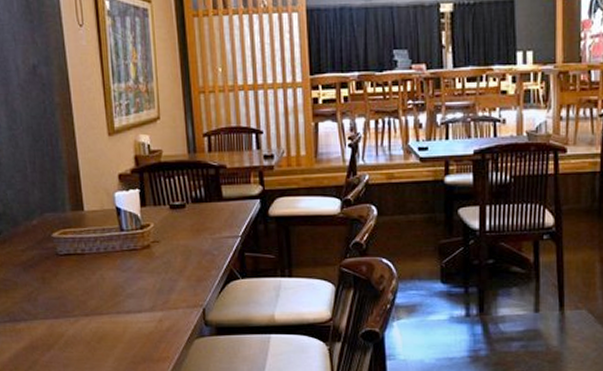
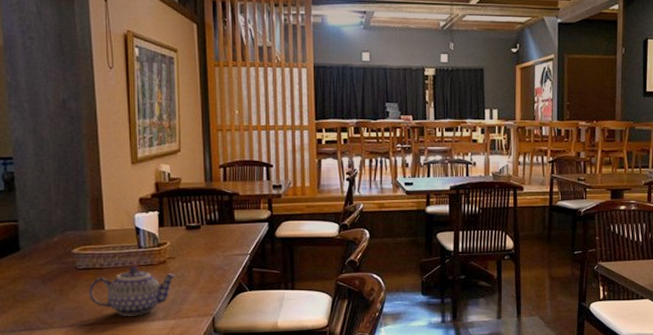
teapot: none [71,251,163,307] -> present [88,266,177,316]

